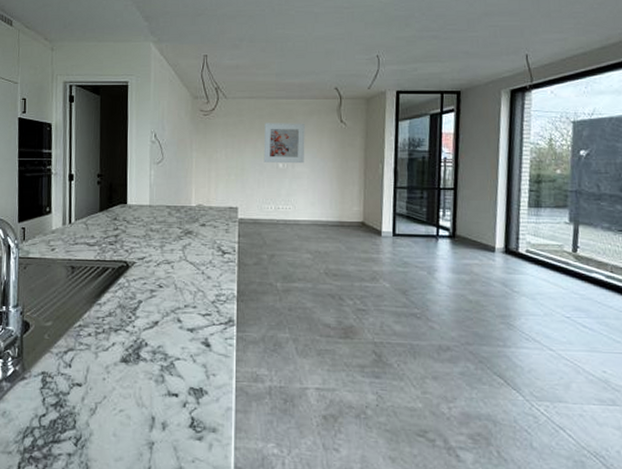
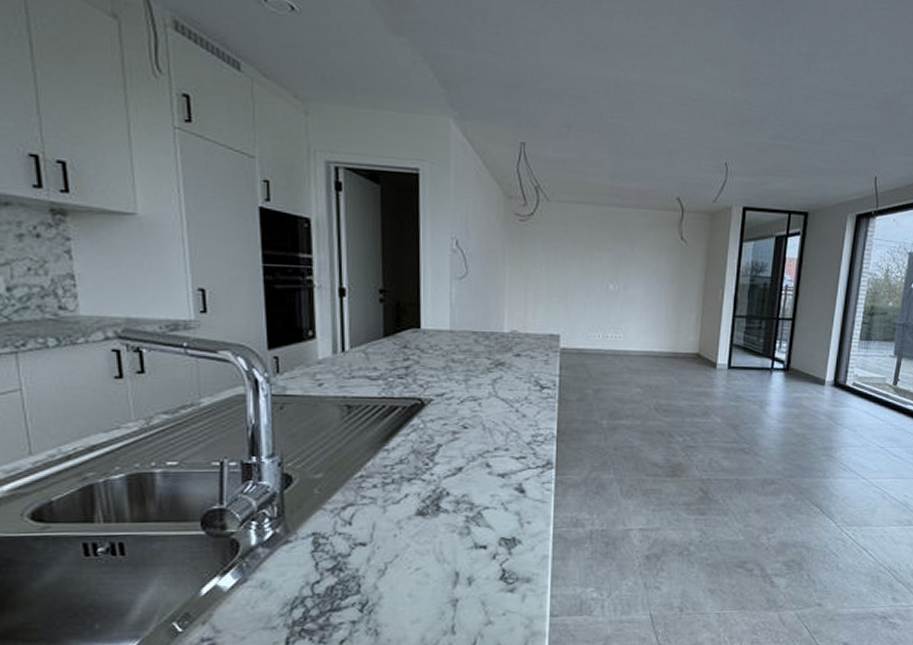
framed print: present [263,123,305,164] -> none [592,235,641,286]

